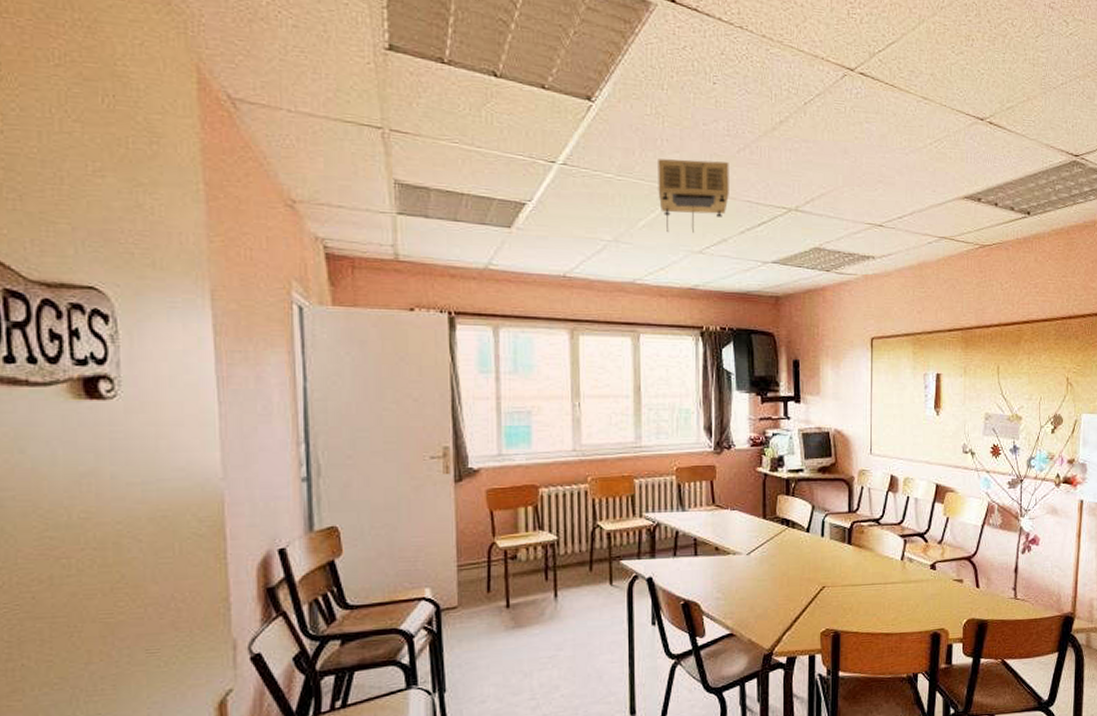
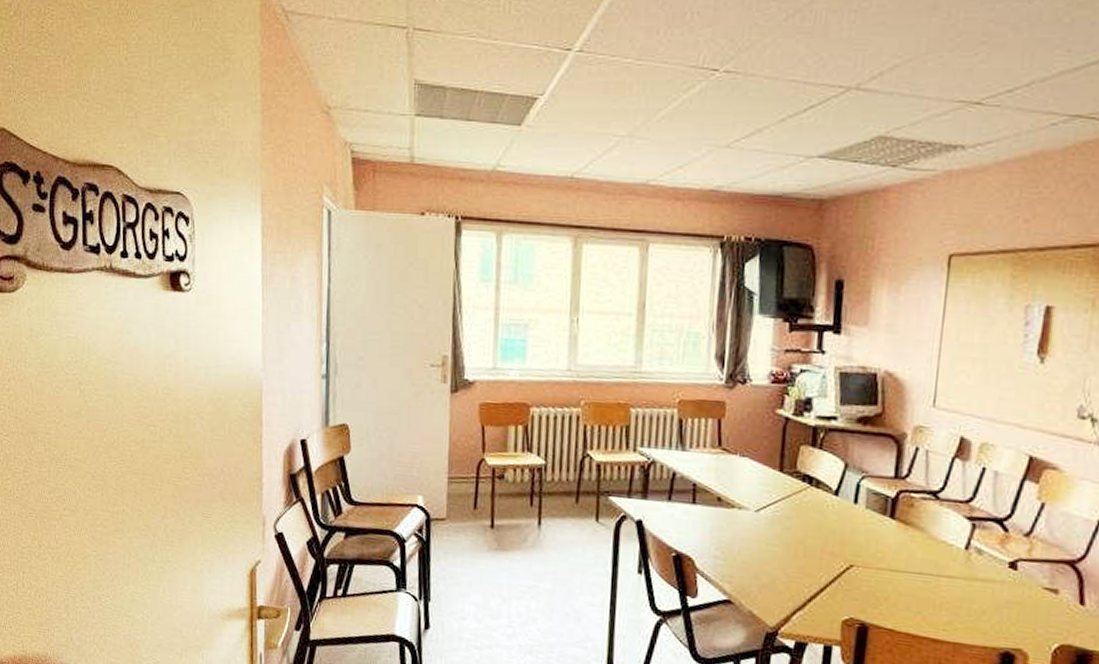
projector: present [658,159,729,233] -> none [682,34,773,124]

